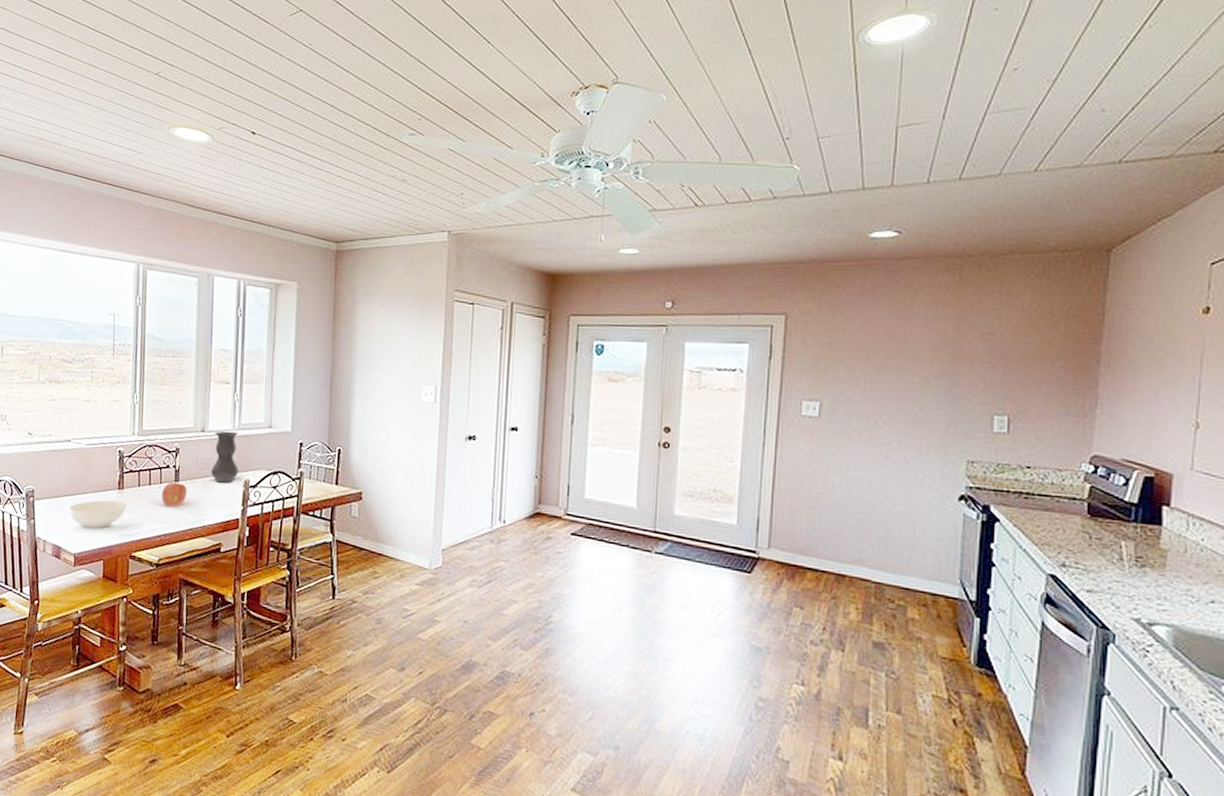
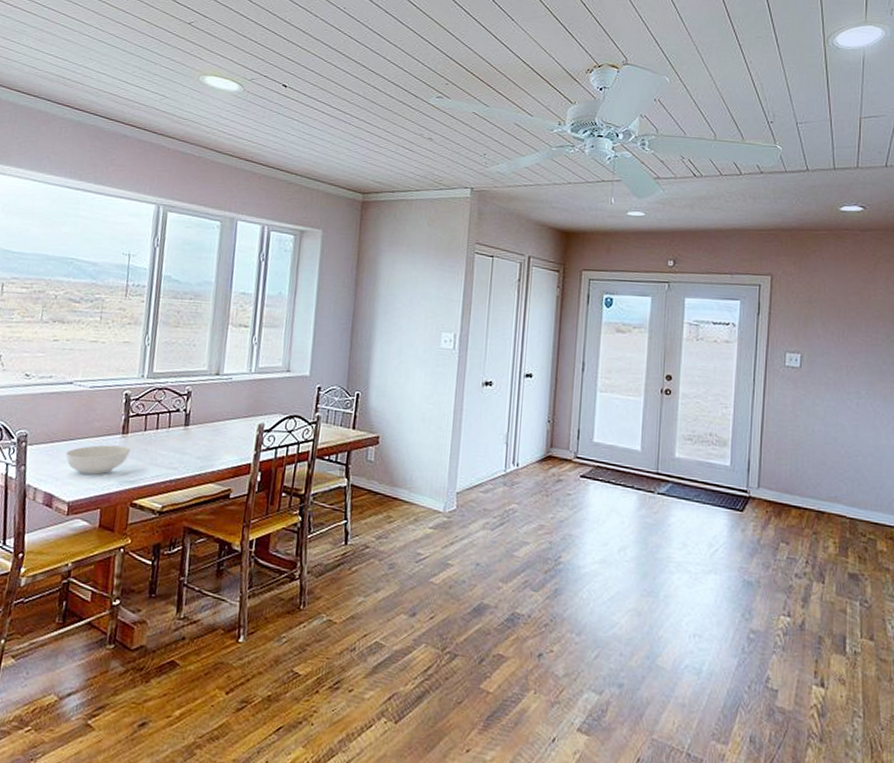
fruit: present [161,481,187,507] -> none [169,426,197,452]
vase: present [210,431,239,485] -> none [223,374,255,429]

